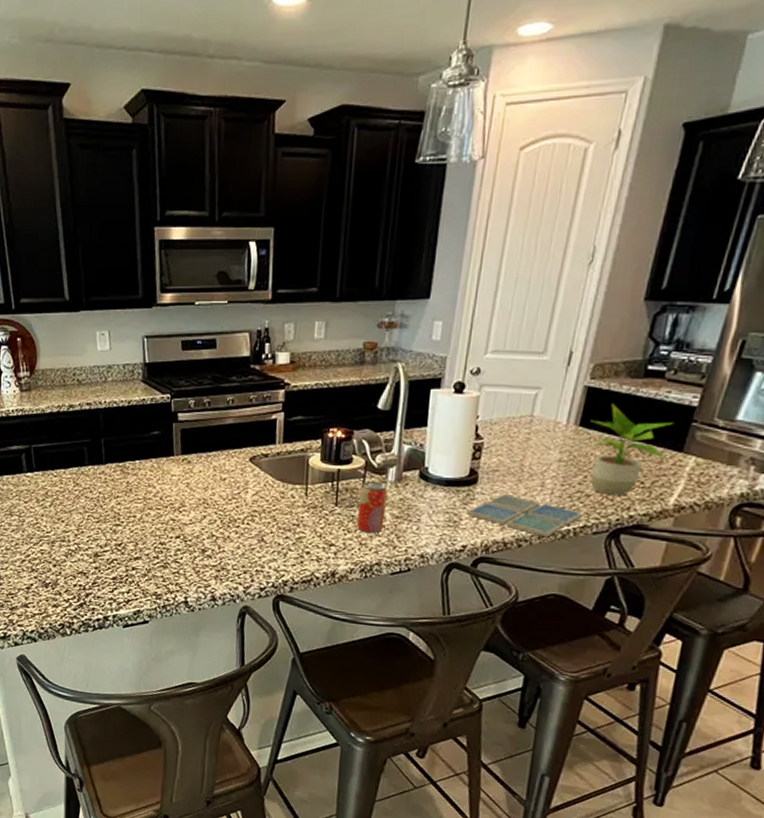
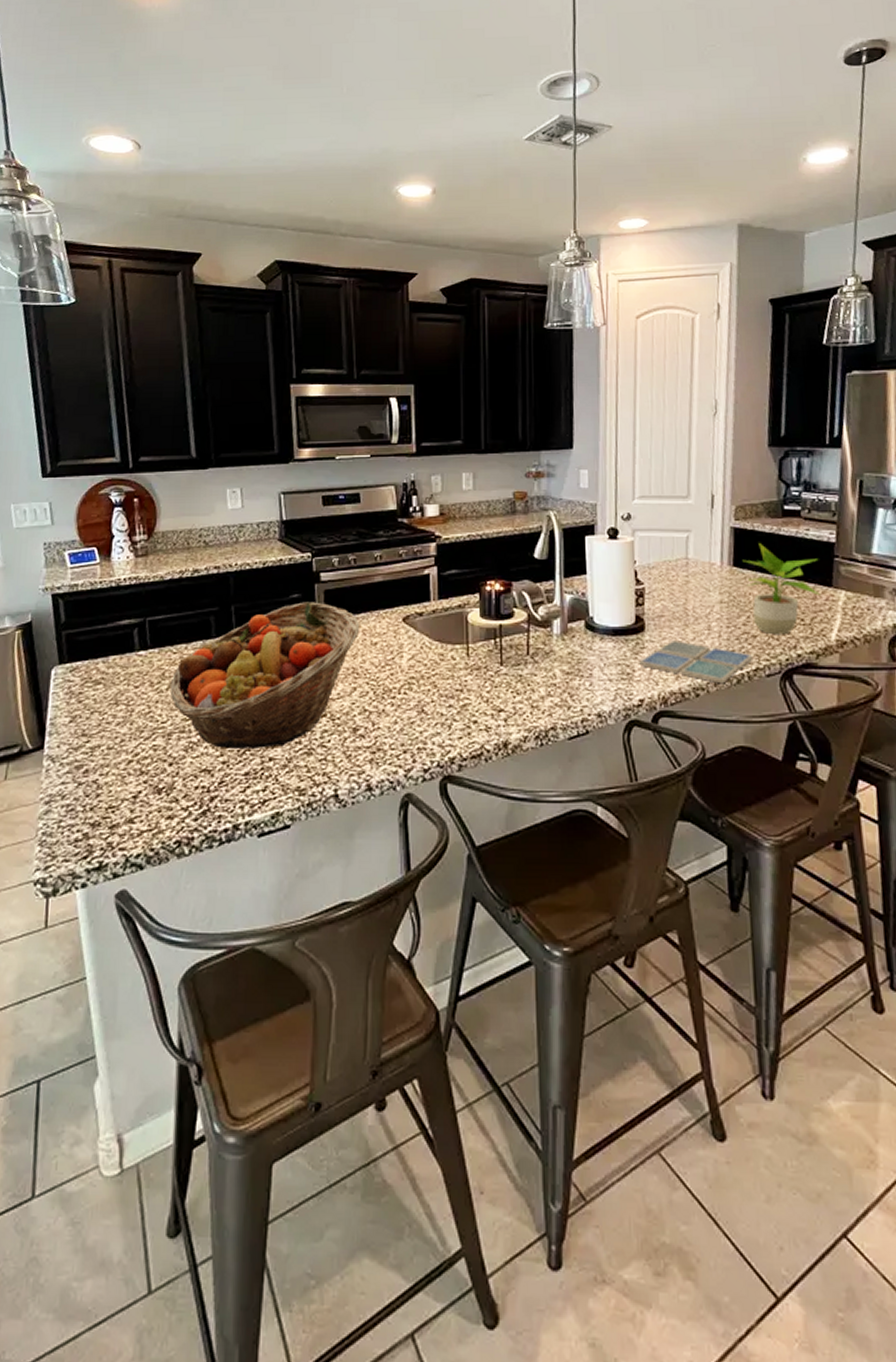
fruit basket: none [52,438,212,560] -> present [170,602,360,748]
beverage can: present [357,481,387,533] -> none [525,635,555,693]

